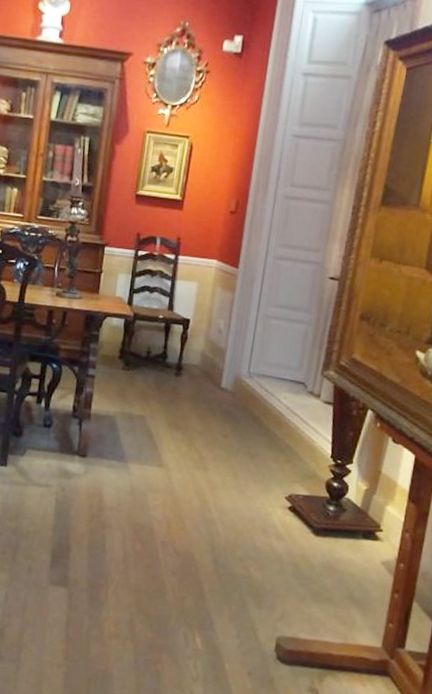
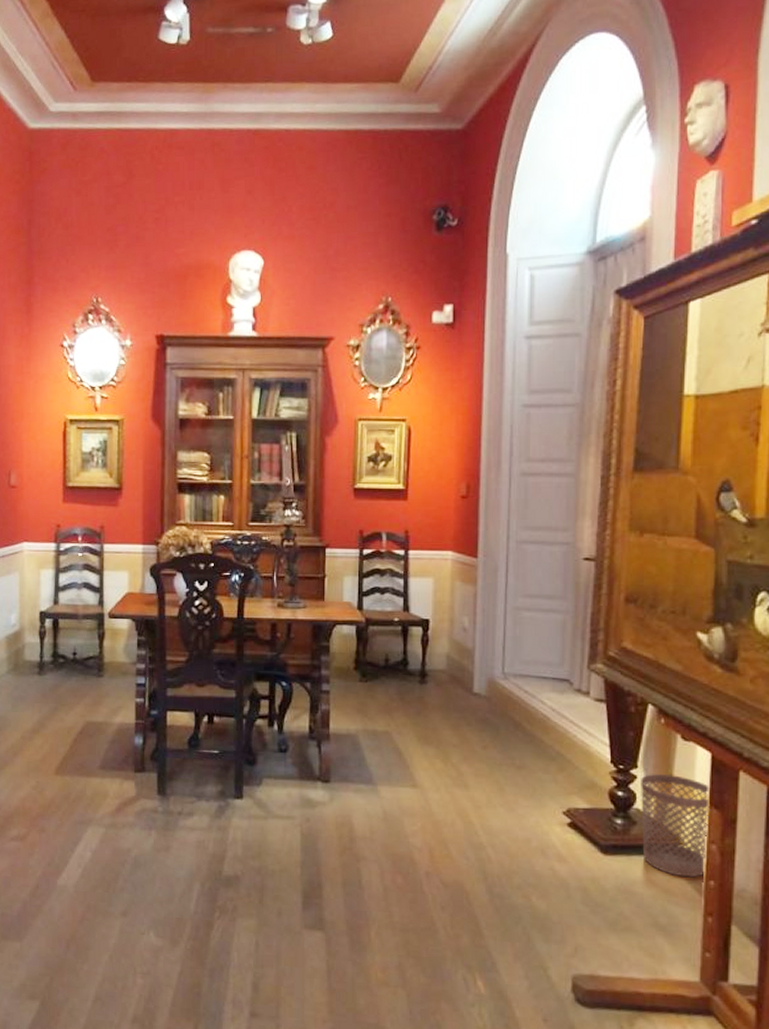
wastebasket: none [348,469,411,560] -> present [641,774,711,878]

